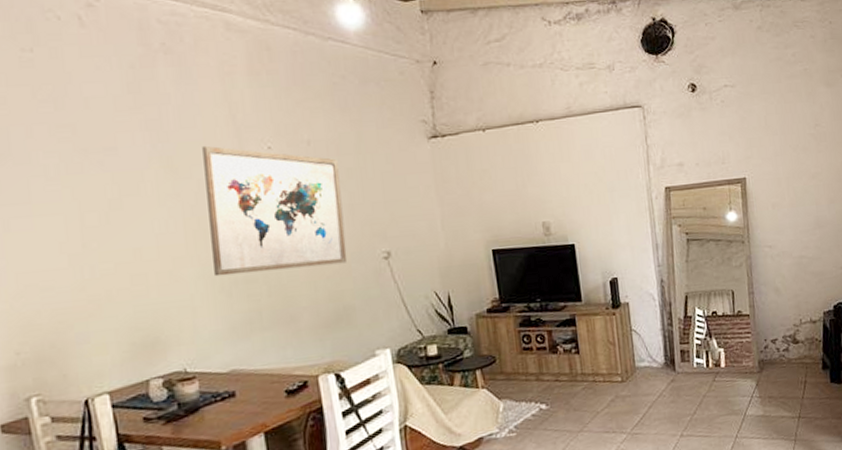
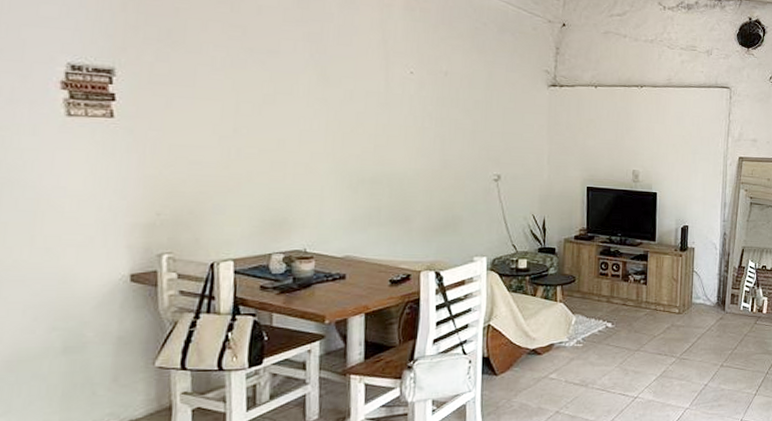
wall art: present [202,145,348,277] -> none [345,62,468,179]

